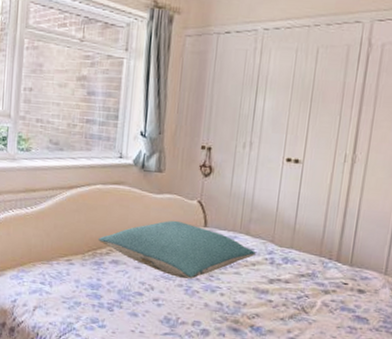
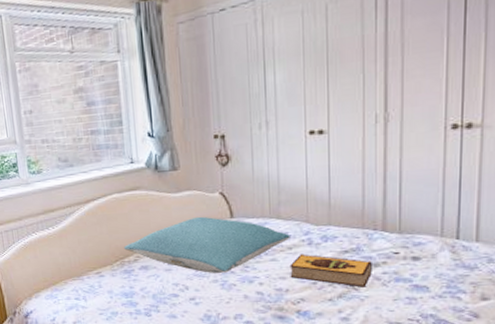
hardback book: none [249,271,324,312] -> present [290,253,372,288]

